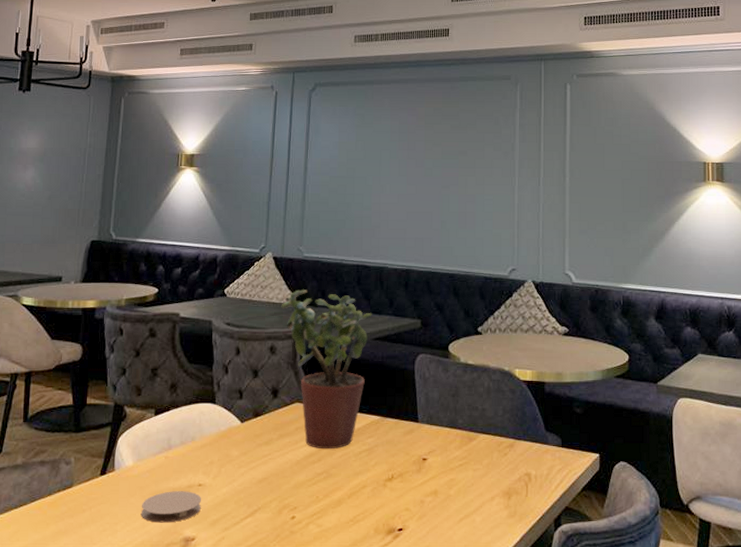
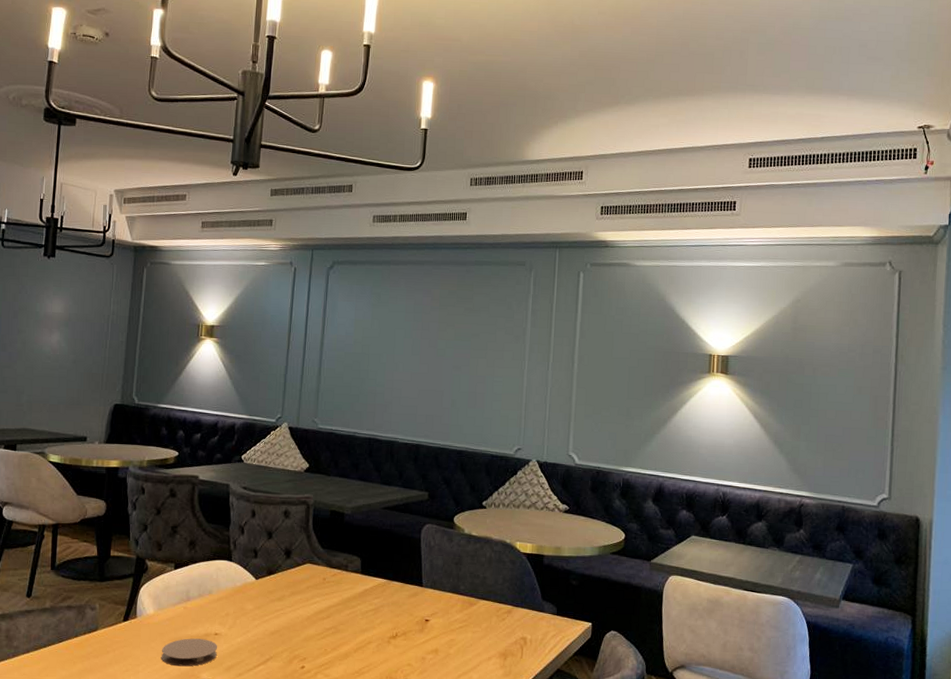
potted plant: present [281,289,372,450] -> none [295,459,382,608]

